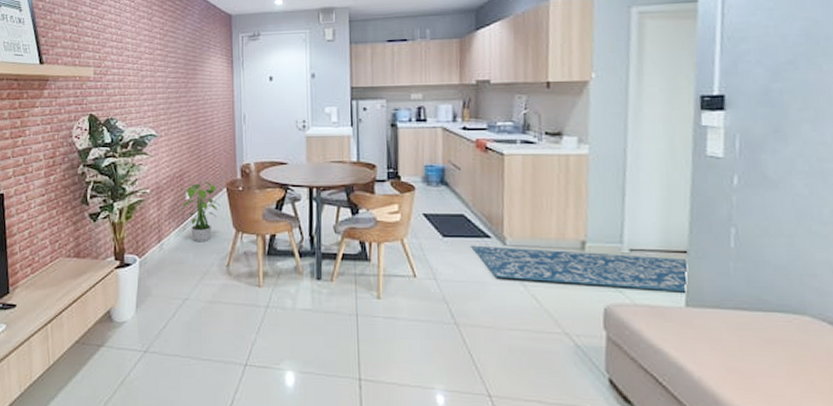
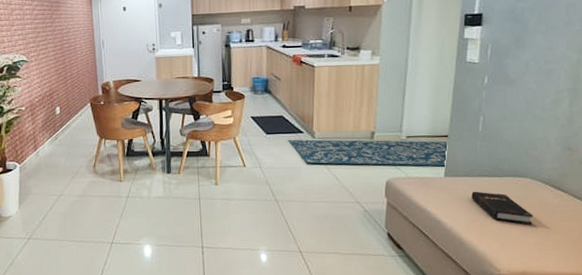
potted plant: present [182,182,220,242] -> none [53,99,86,149]
hardback book: none [725,329,821,384] -> present [471,191,534,226]

